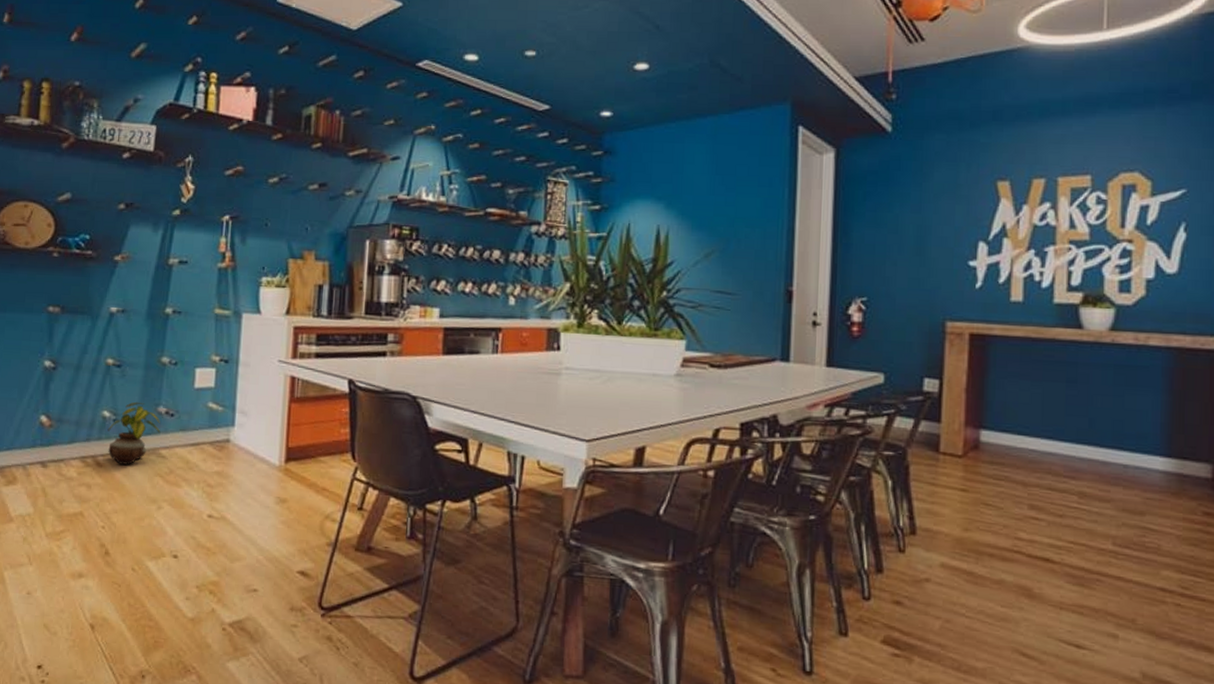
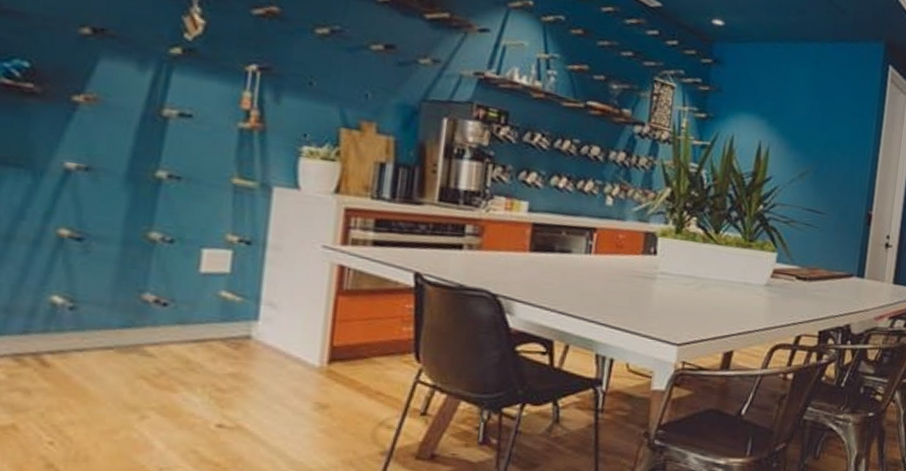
potted plant: present [107,401,161,465] -> none [59,285,147,365]

